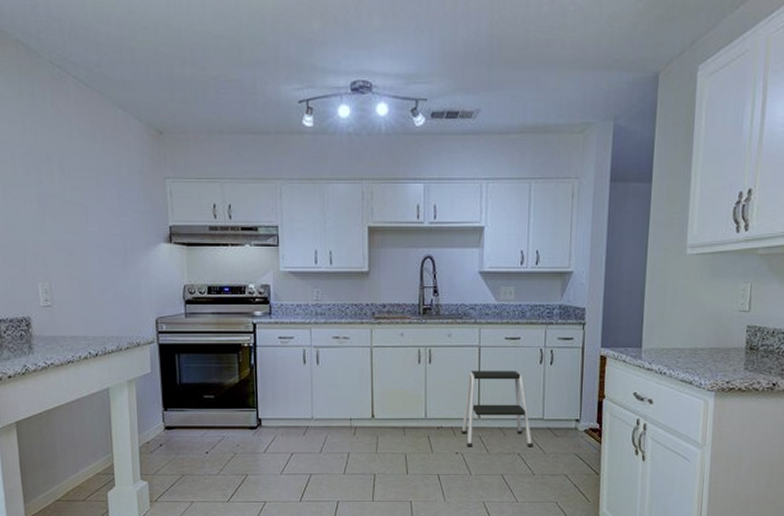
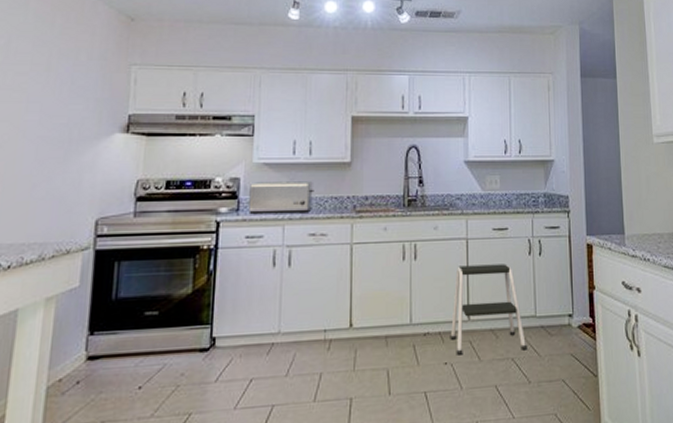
toaster: none [279,289,336,318] -> present [248,181,314,215]

